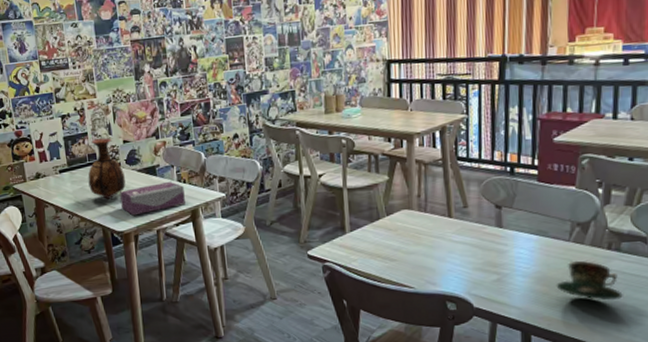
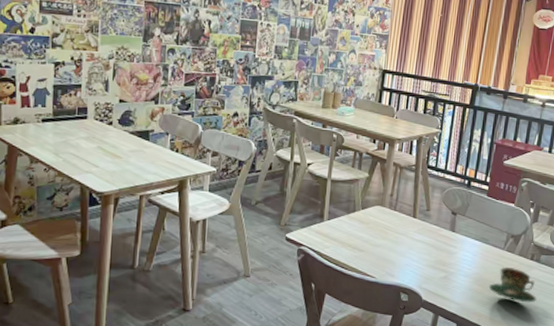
vase: present [88,138,126,199] -> none [73,93,115,157]
tissue box: present [120,181,185,216] -> none [106,148,176,178]

